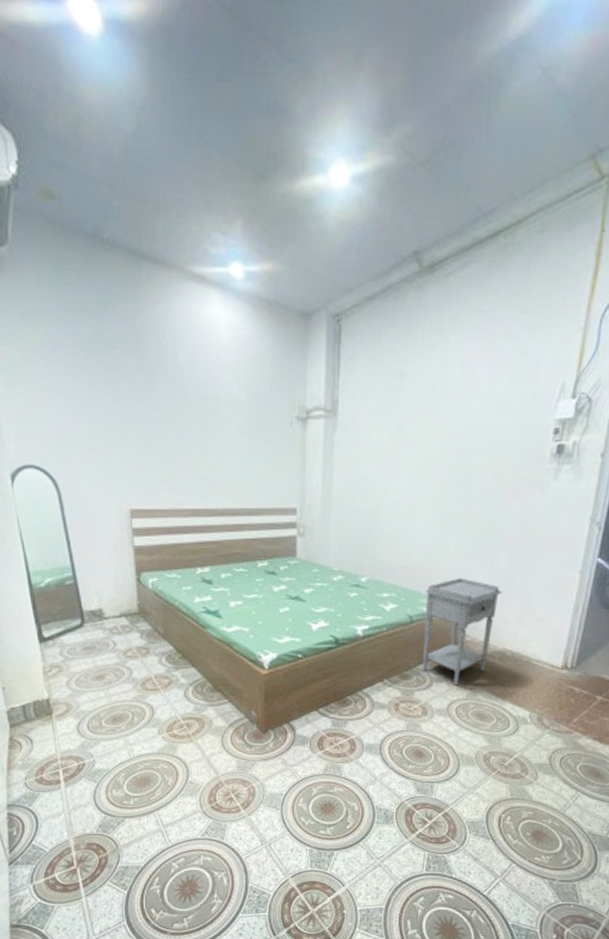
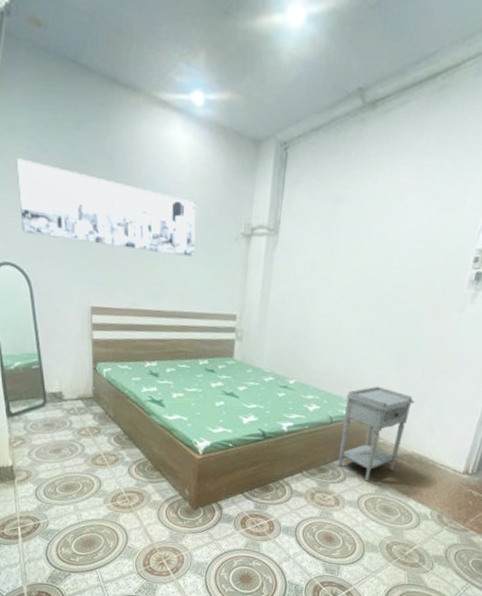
wall art: none [33,347,244,446] -> present [16,158,196,257]

